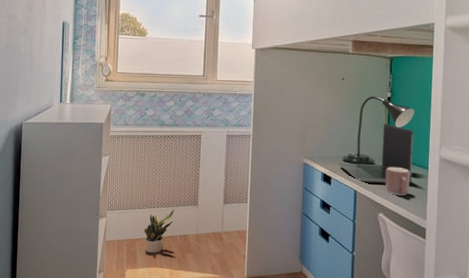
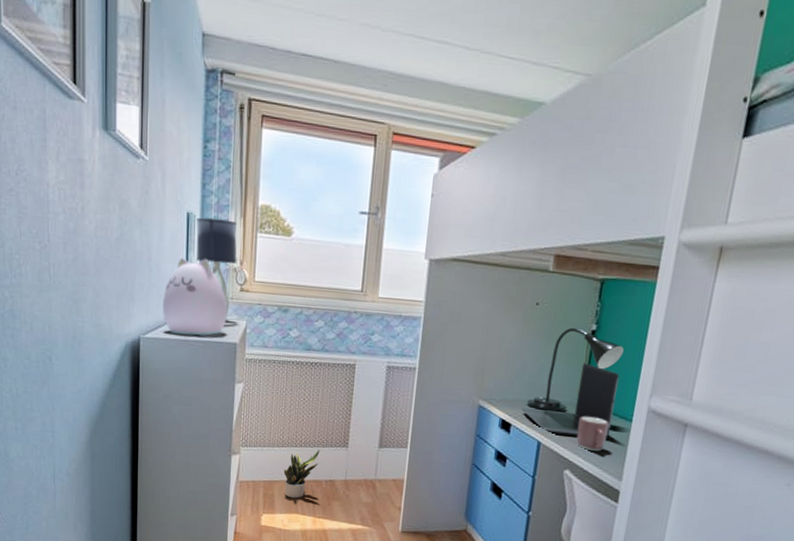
plush toy: none [42,57,95,119] -> present [163,257,227,336]
table lamp: none [69,25,103,106] -> present [195,217,238,321]

